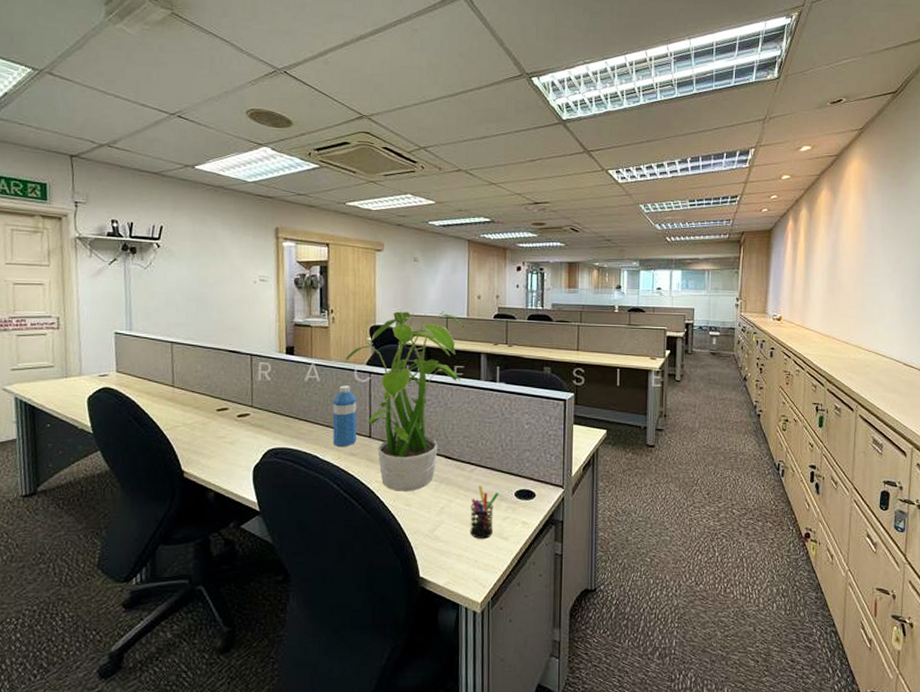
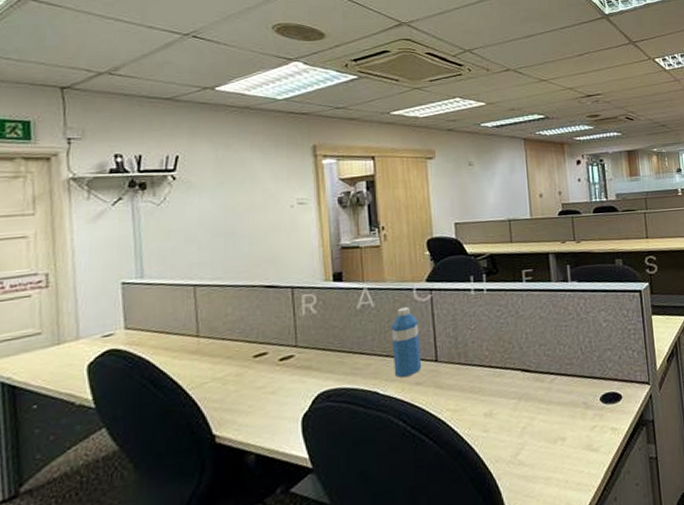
potted plant: present [345,310,466,491] -> none [401,214,531,418]
pen holder: present [470,485,499,539] -> none [554,395,584,456]

